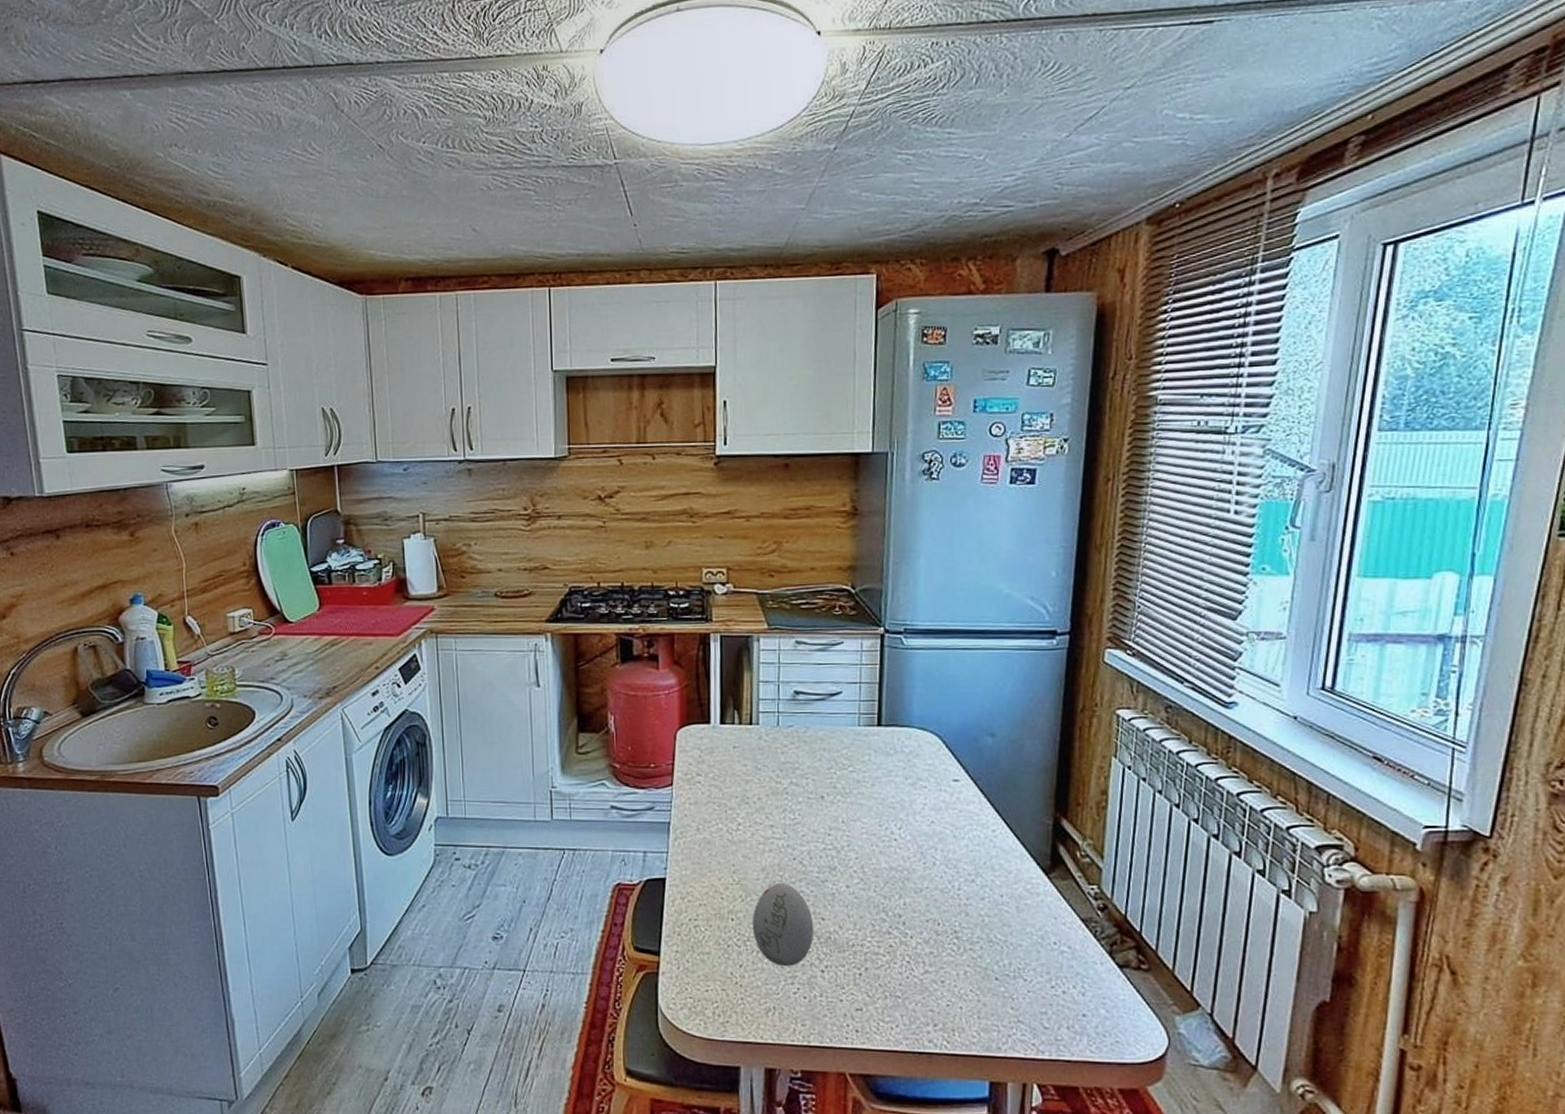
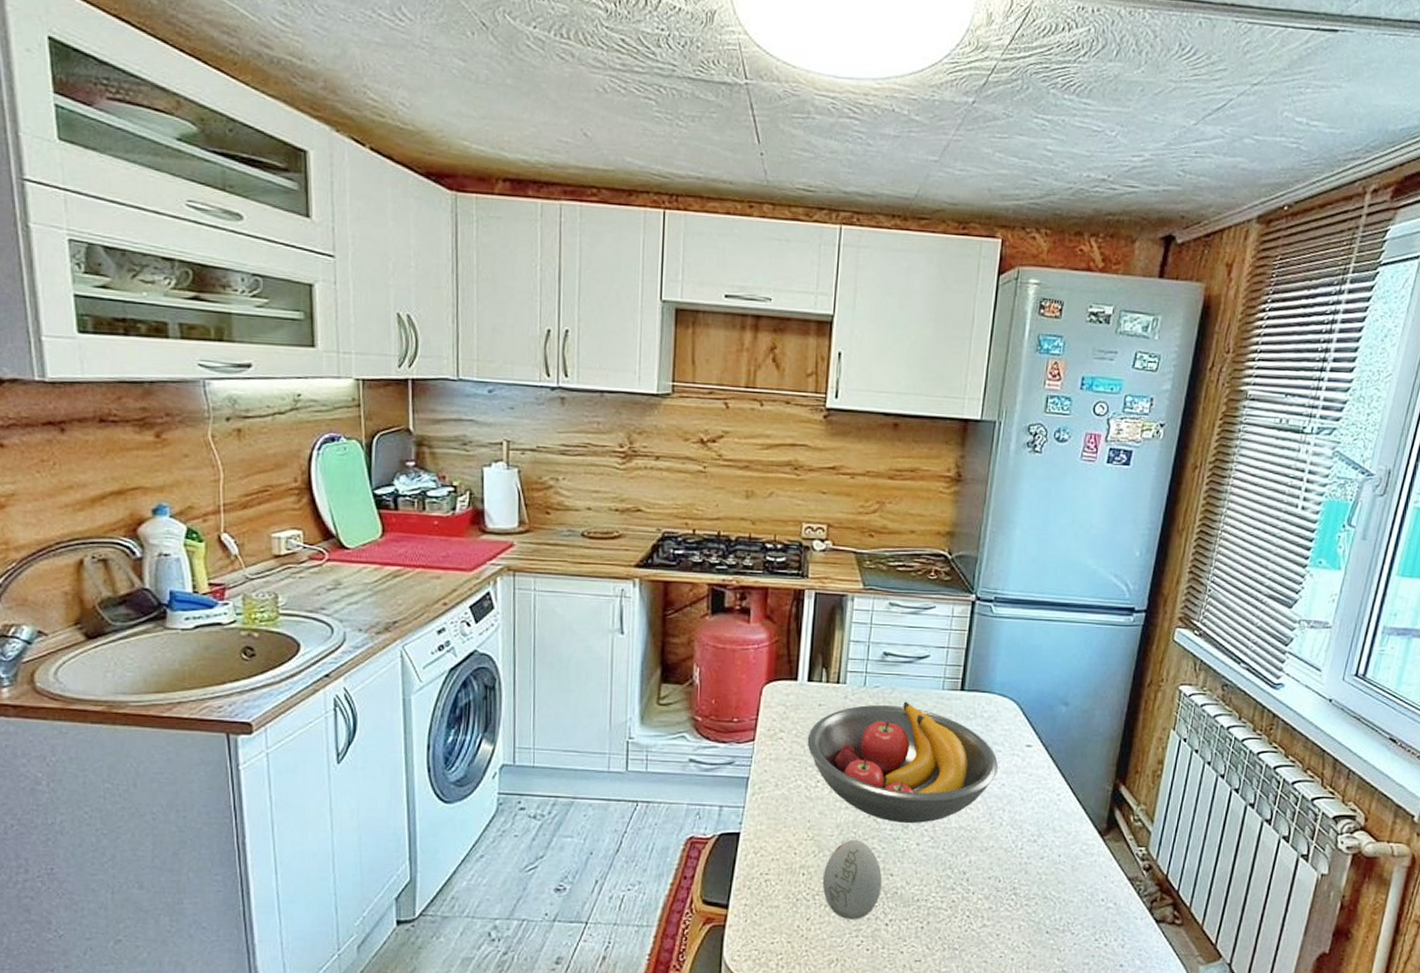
fruit bowl: none [724,739,925,864] -> present [807,701,998,823]

